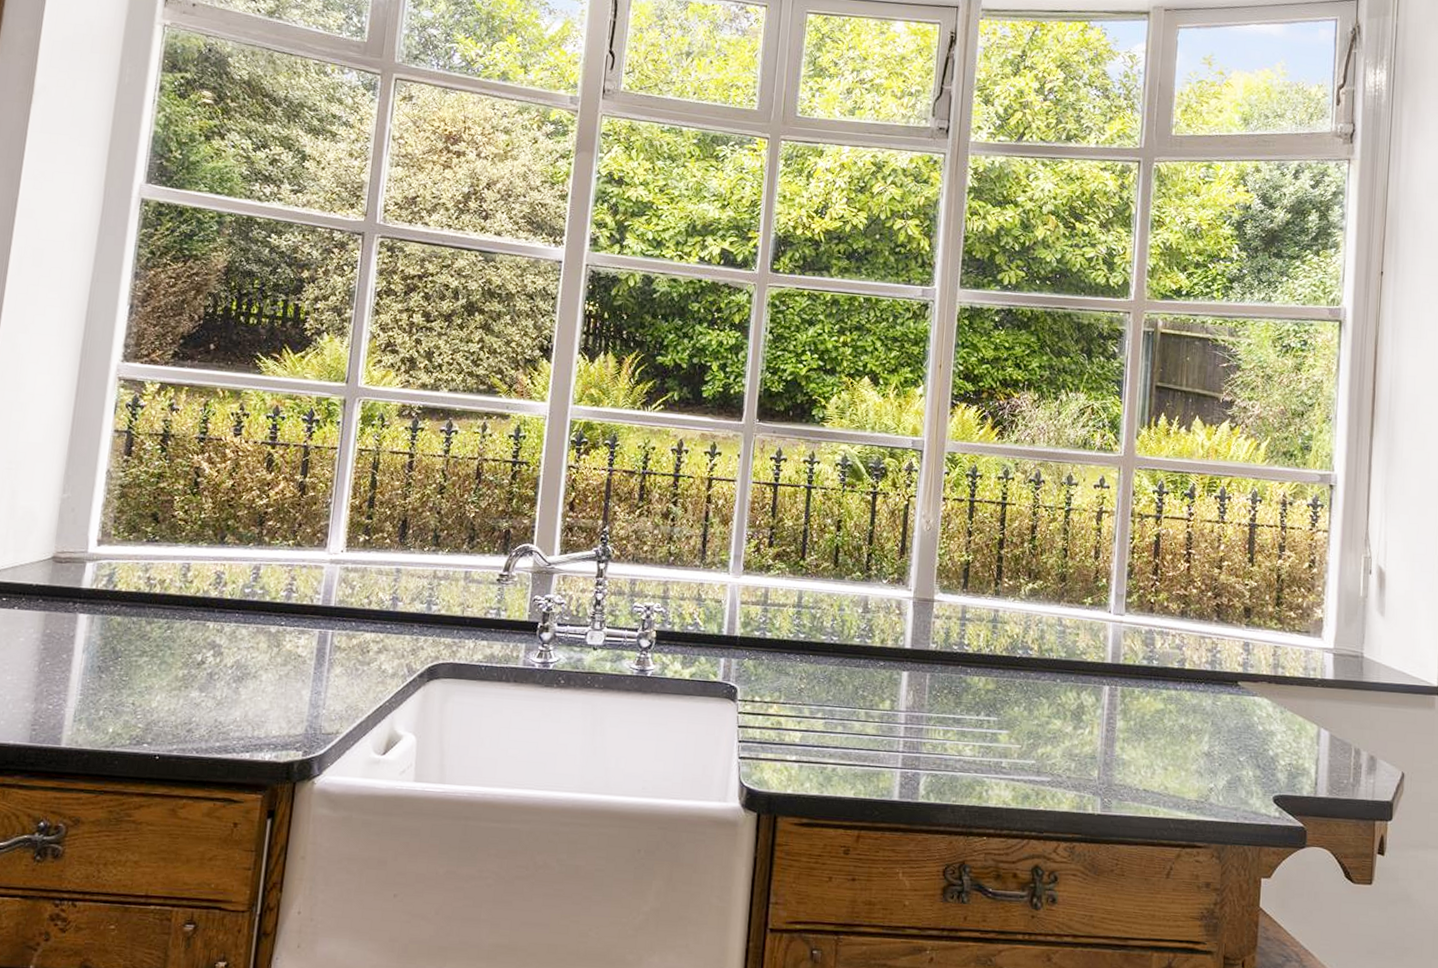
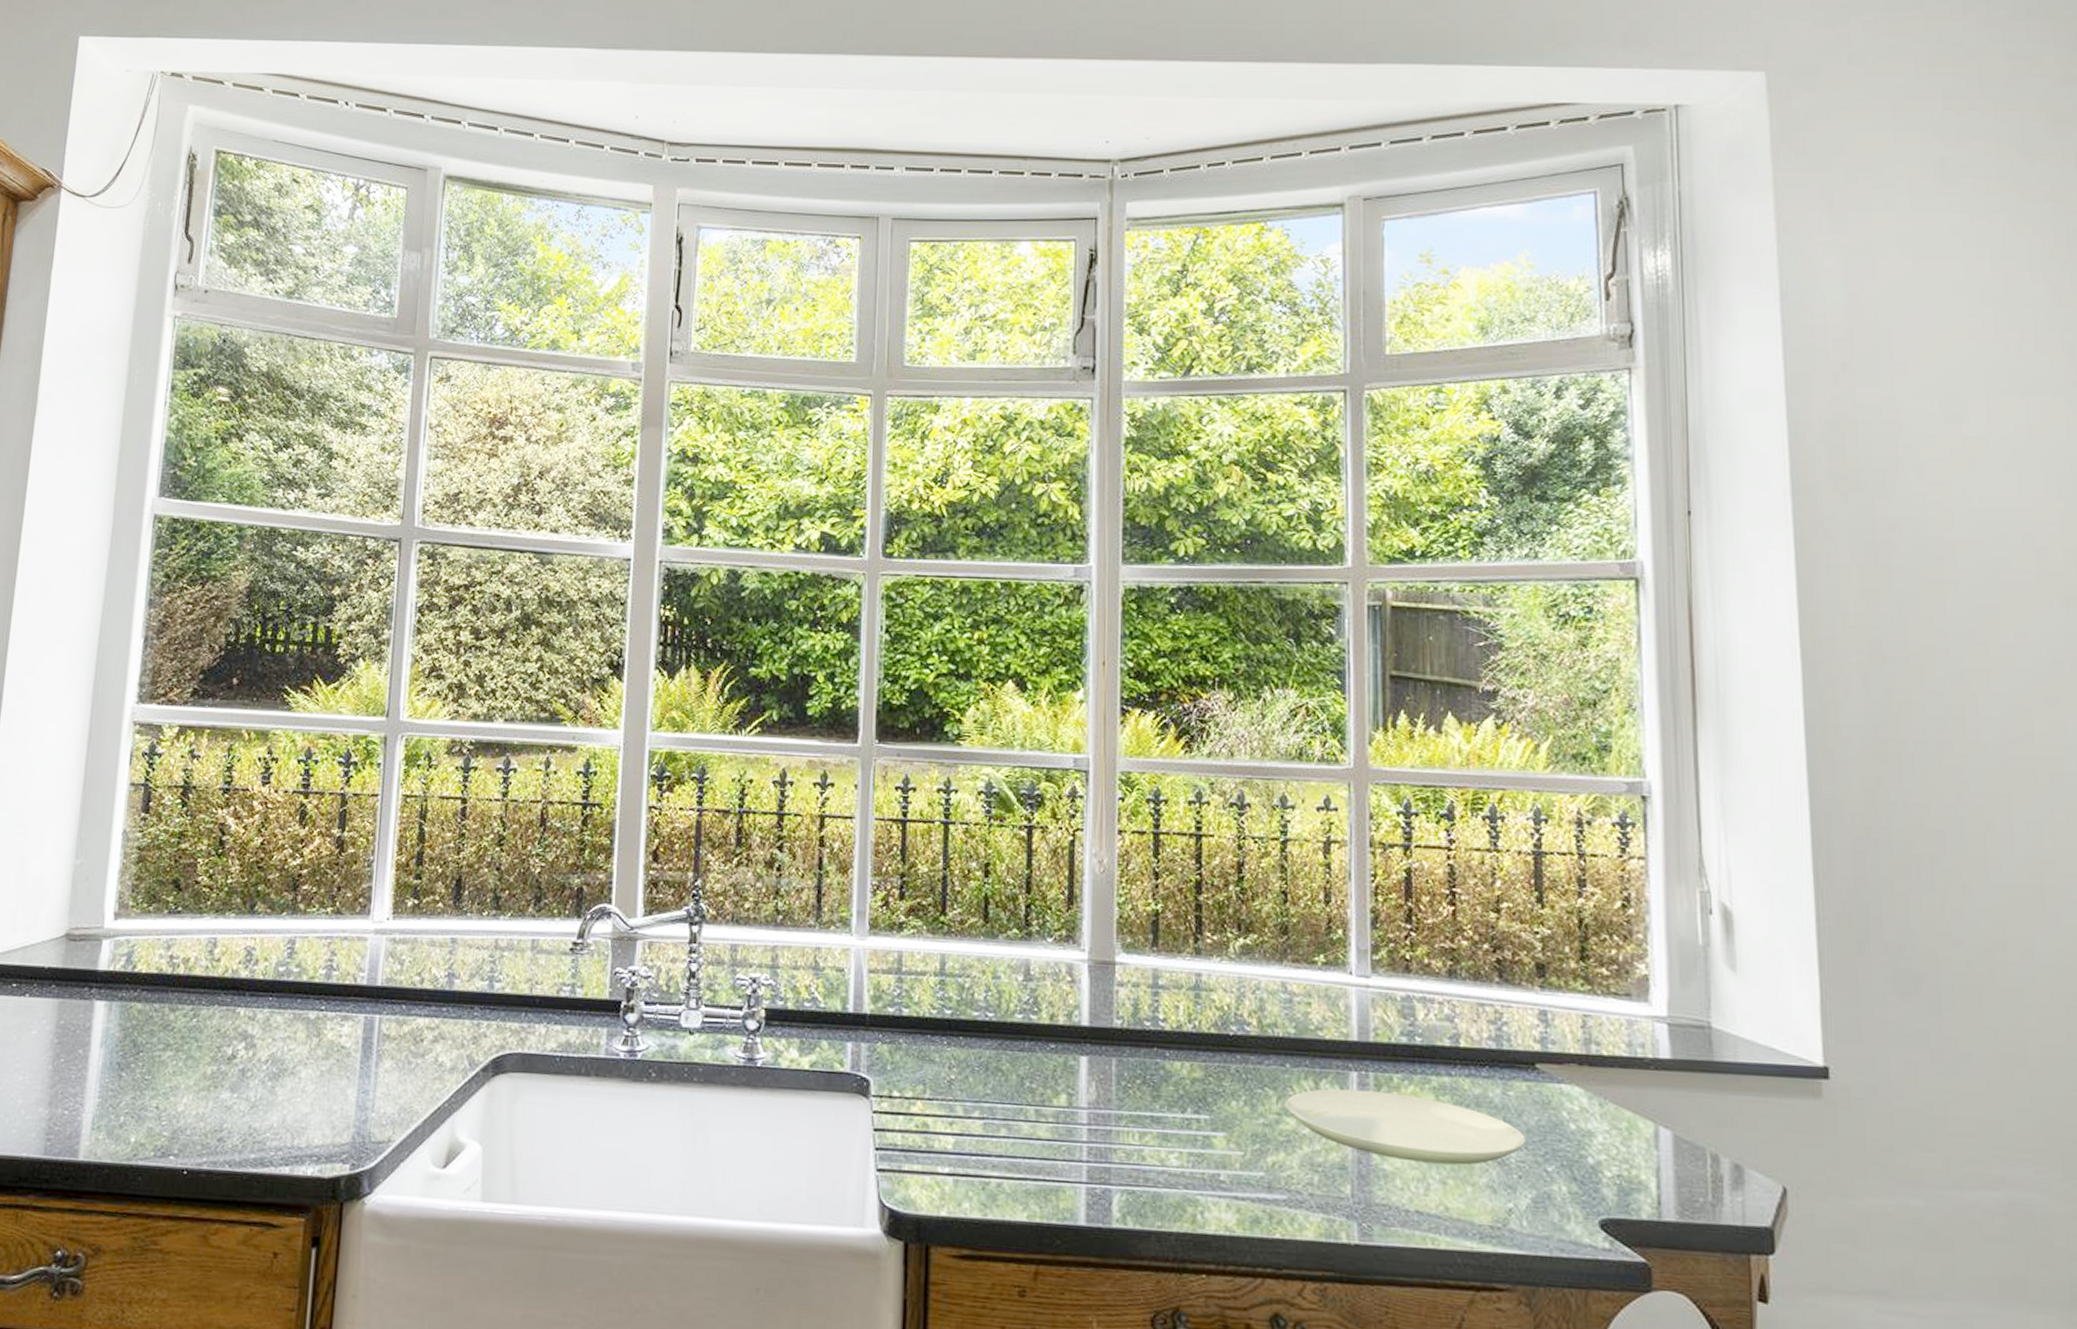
plate: none [1054,698,1226,756] -> present [1284,1088,1525,1165]

